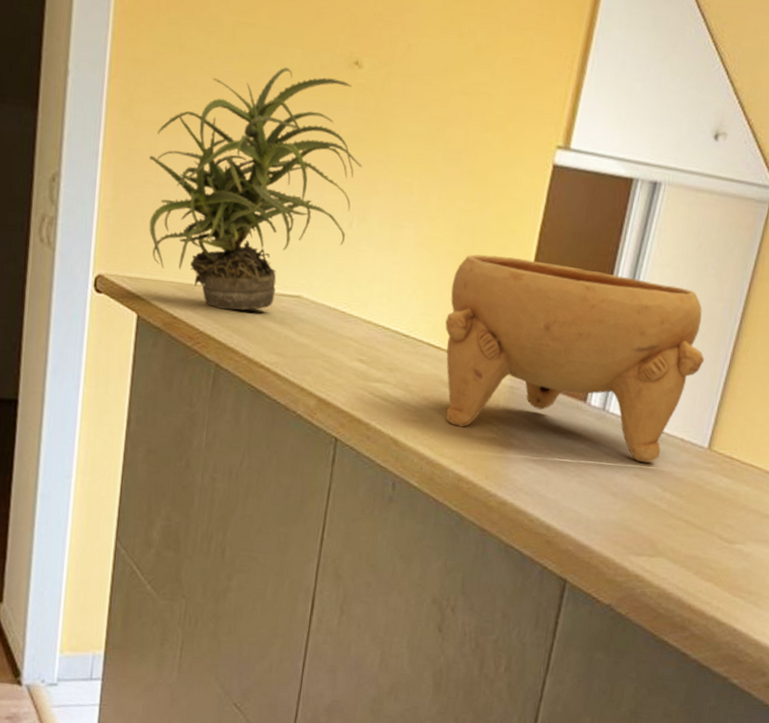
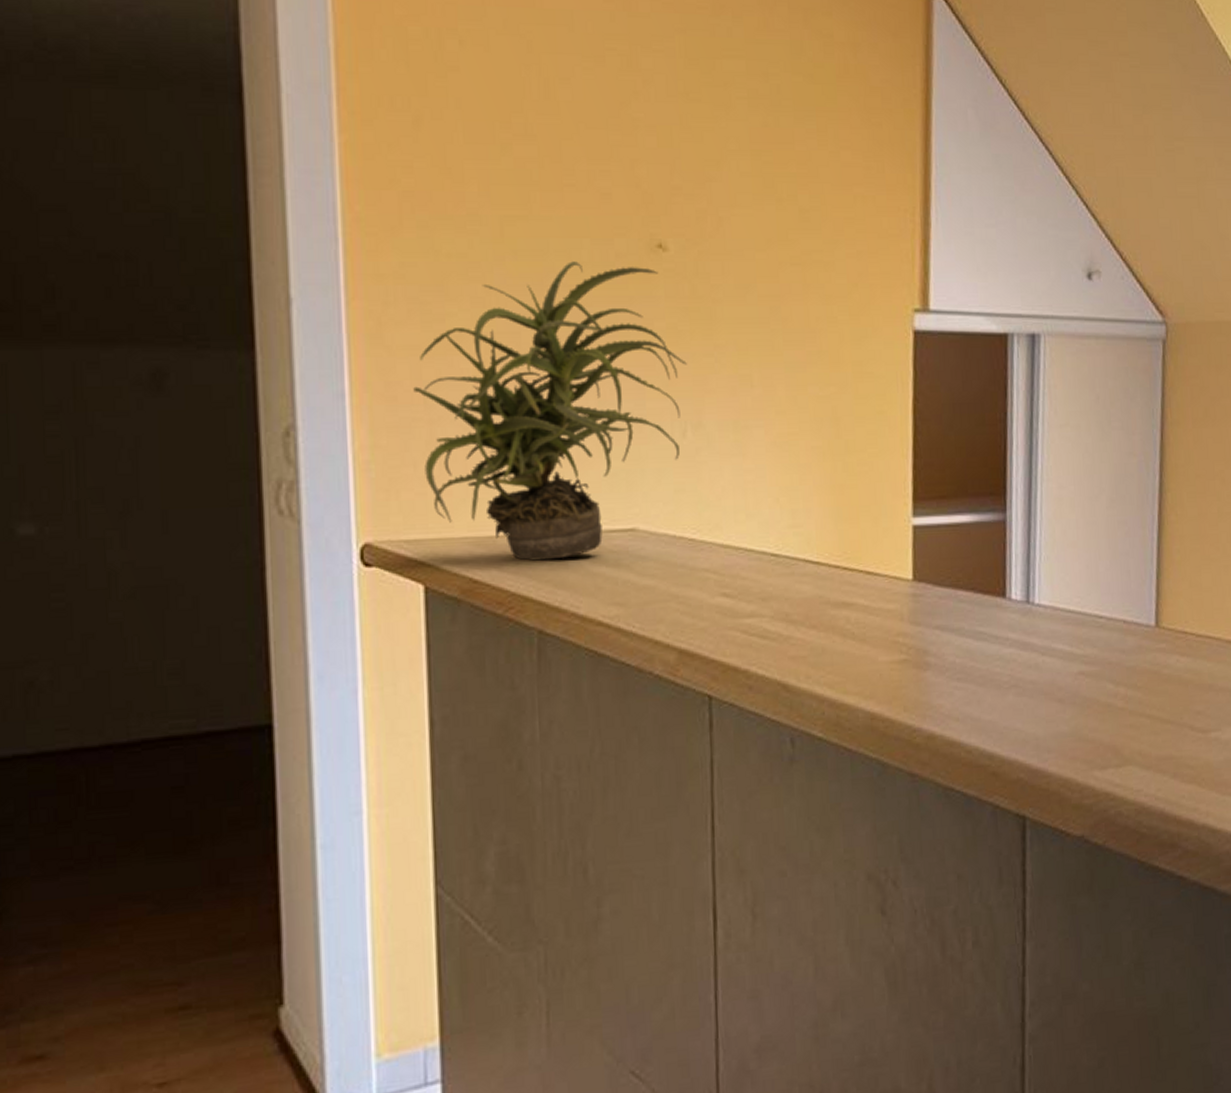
bowl: present [445,254,705,463] -> none [820,442,1130,657]

